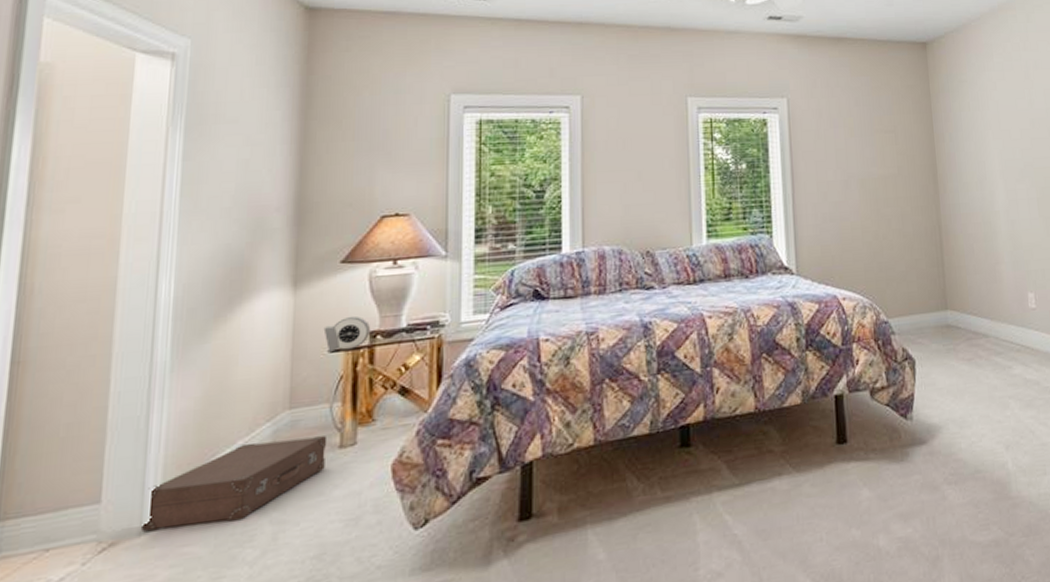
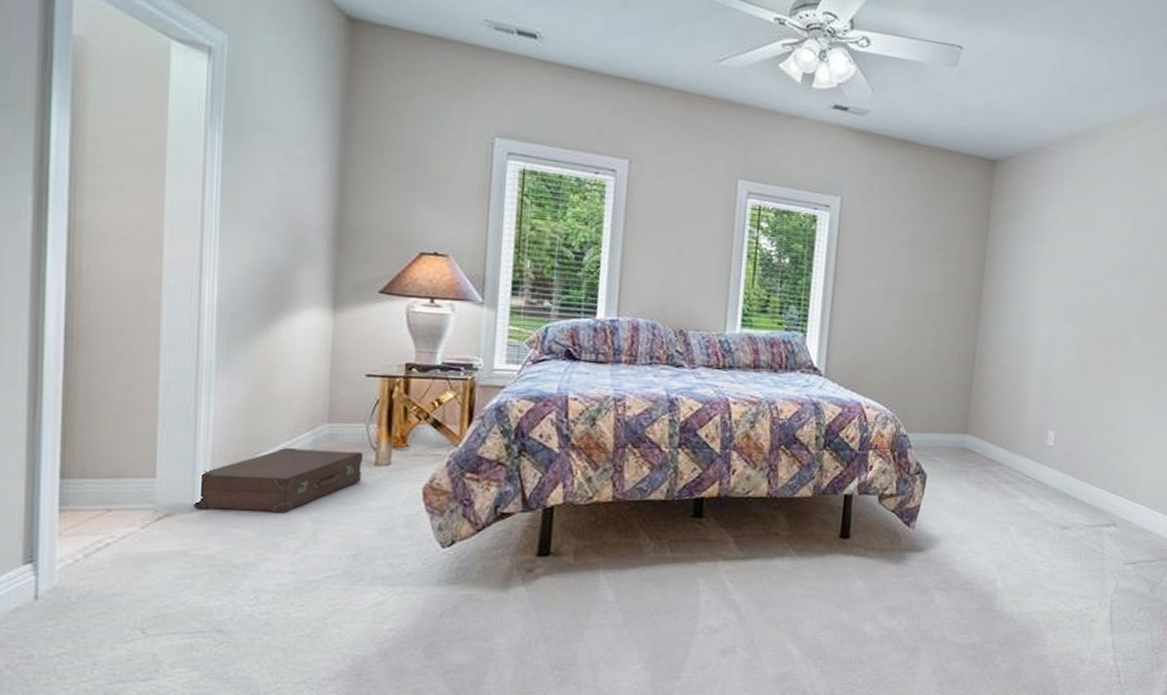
alarm clock: present [323,315,371,353] -> none [361,345,407,378]

